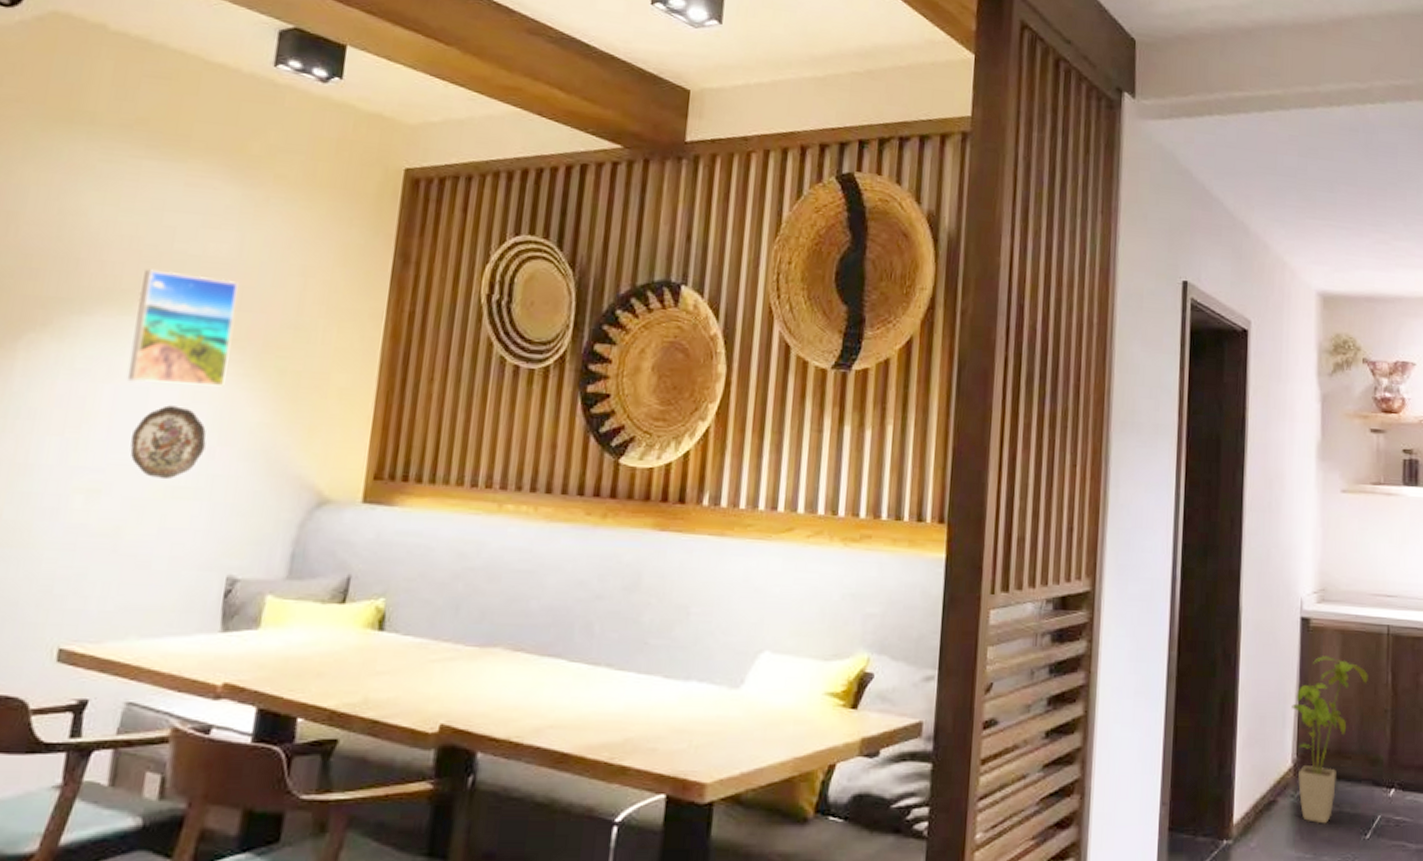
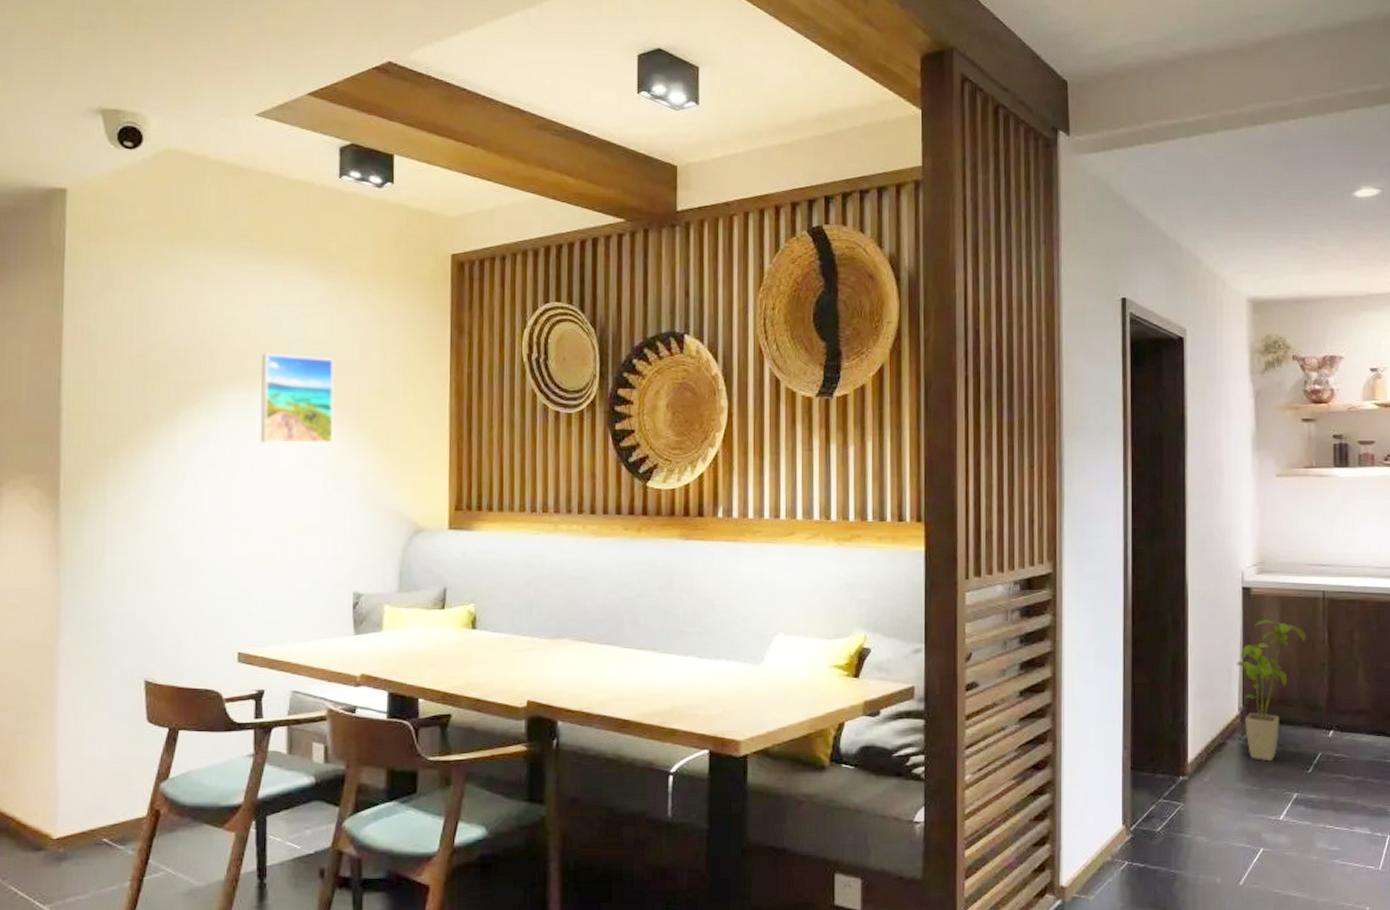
decorative plate: present [130,405,206,480] -> none [270,461,325,519]

